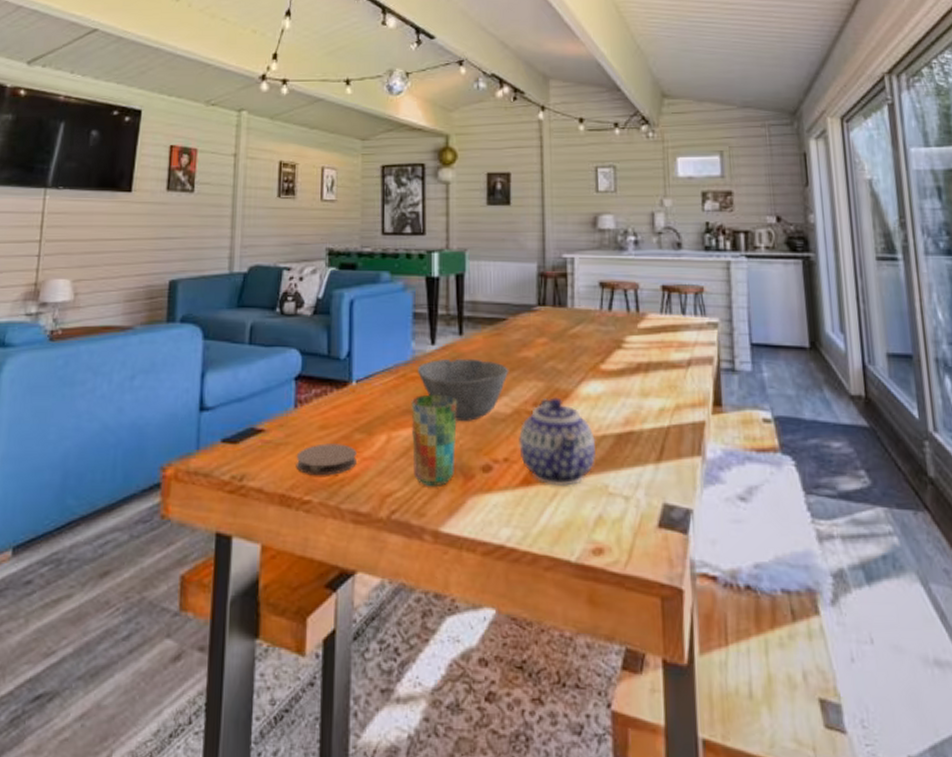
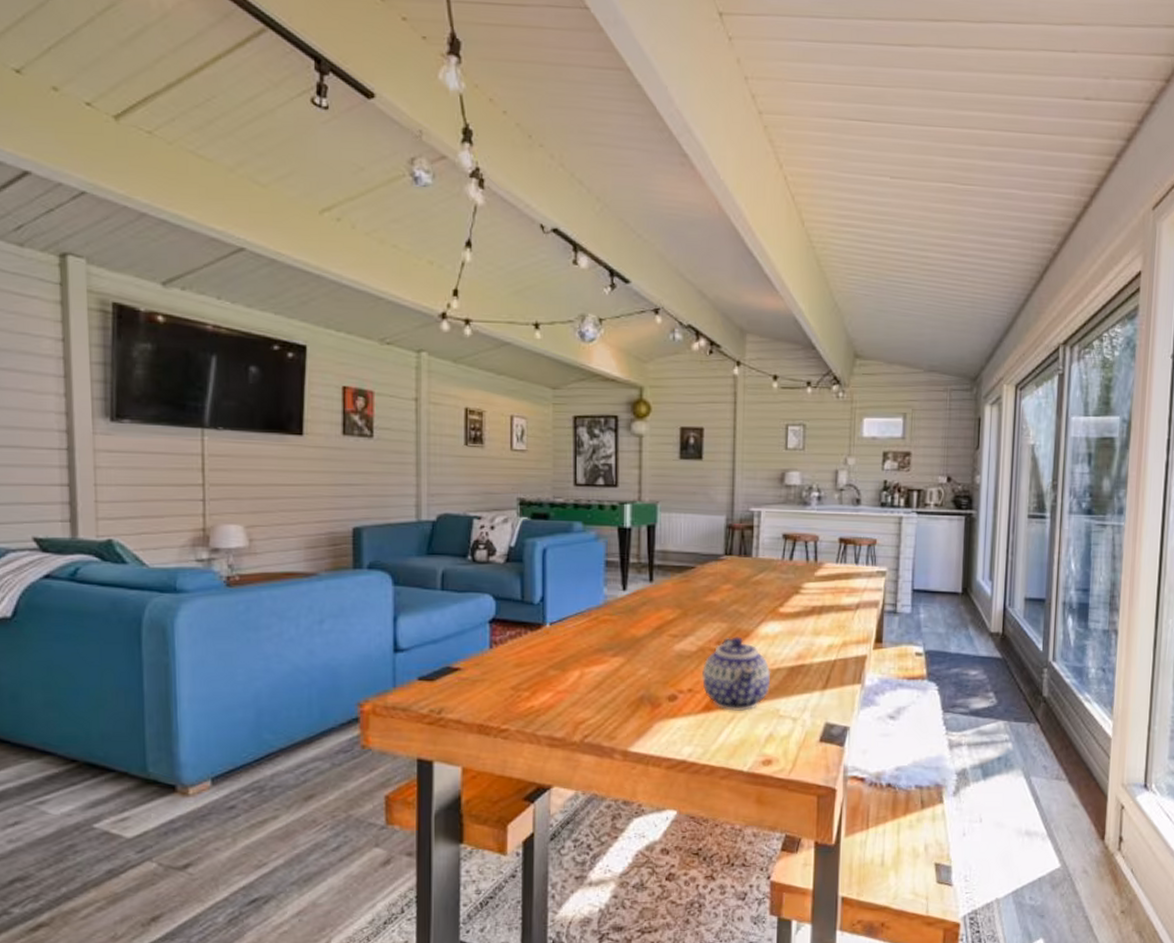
coaster: present [296,443,357,476] -> none [493,679,551,708]
cup: present [411,394,457,486] -> none [603,635,646,714]
bowl: present [418,358,509,421] -> none [610,603,696,658]

